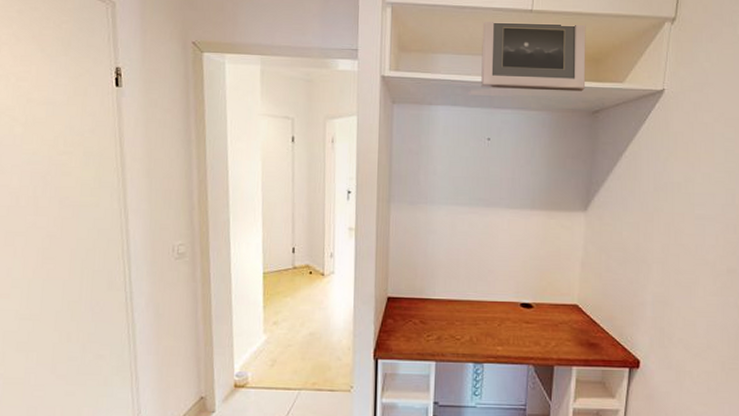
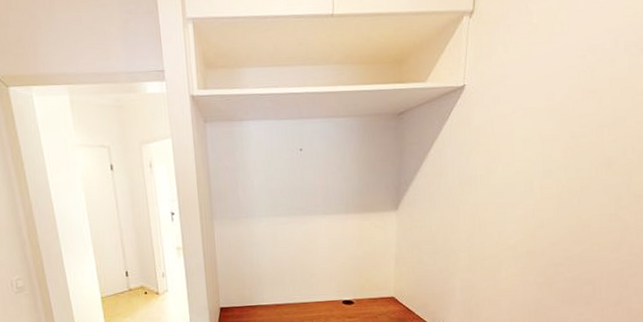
picture frame: present [481,22,586,92] -> none [285,23,390,99]

